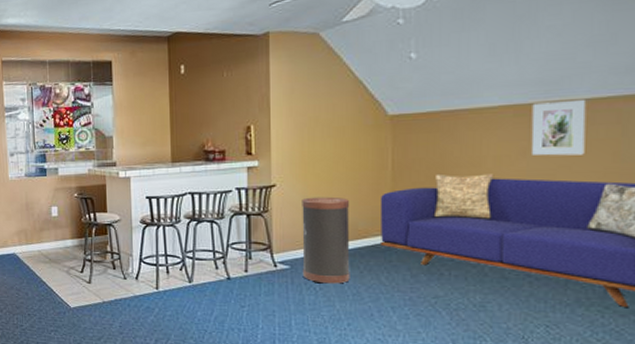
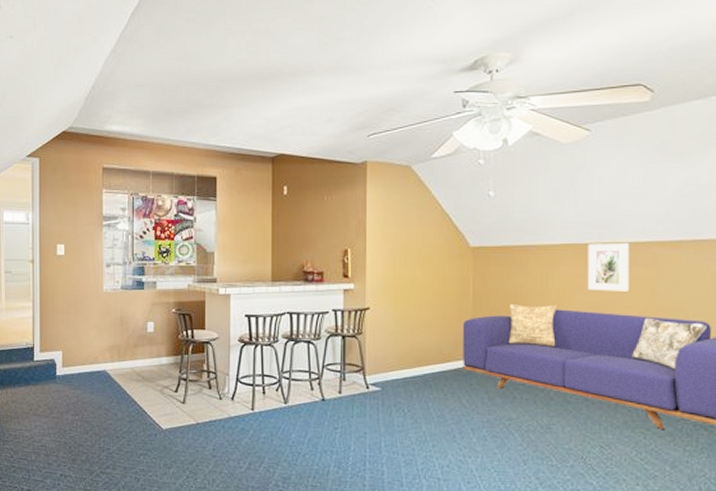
trash can: present [302,196,350,284] -> none [392,321,436,406]

